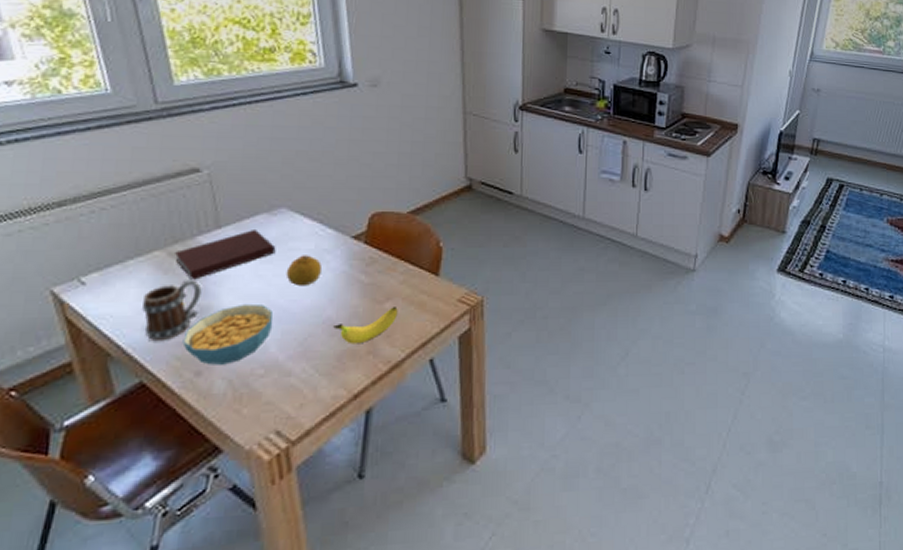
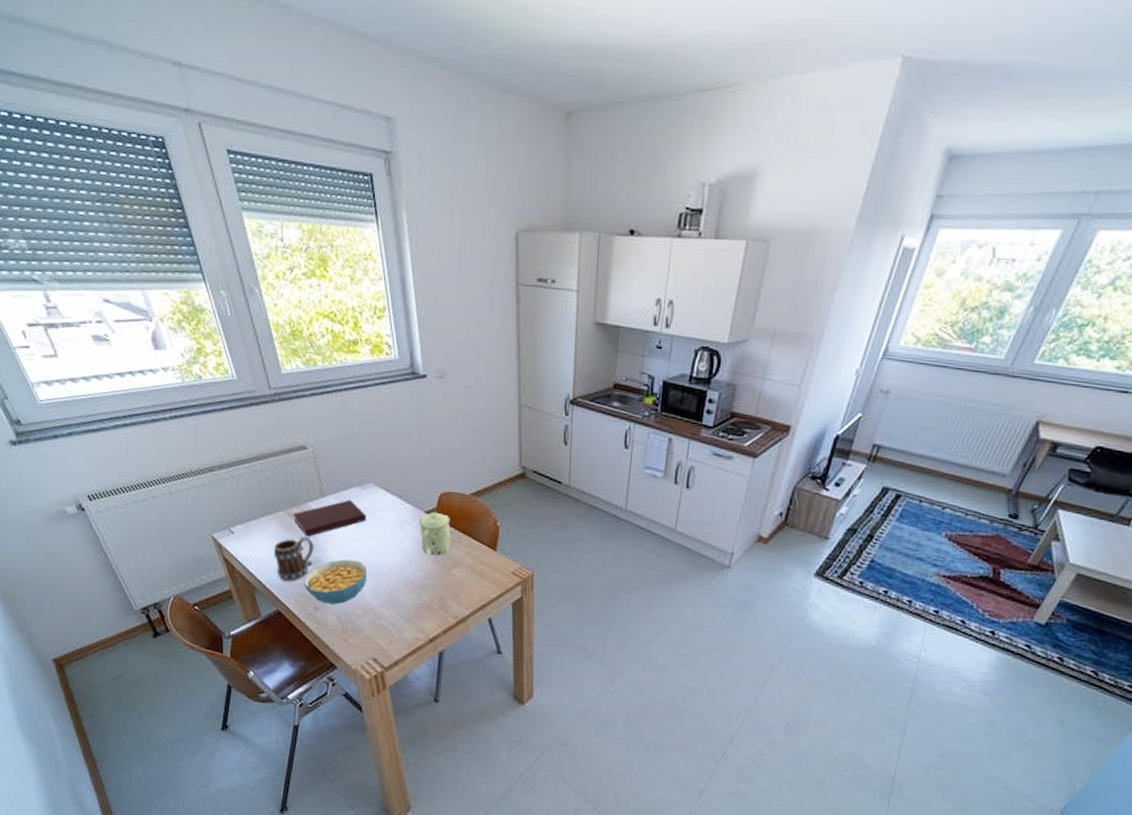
fruit: present [286,255,323,287] -> none [375,524,403,550]
banana: present [333,307,398,344] -> none [413,573,463,600]
mug: none [342,236,384,289] -> present [418,512,452,556]

